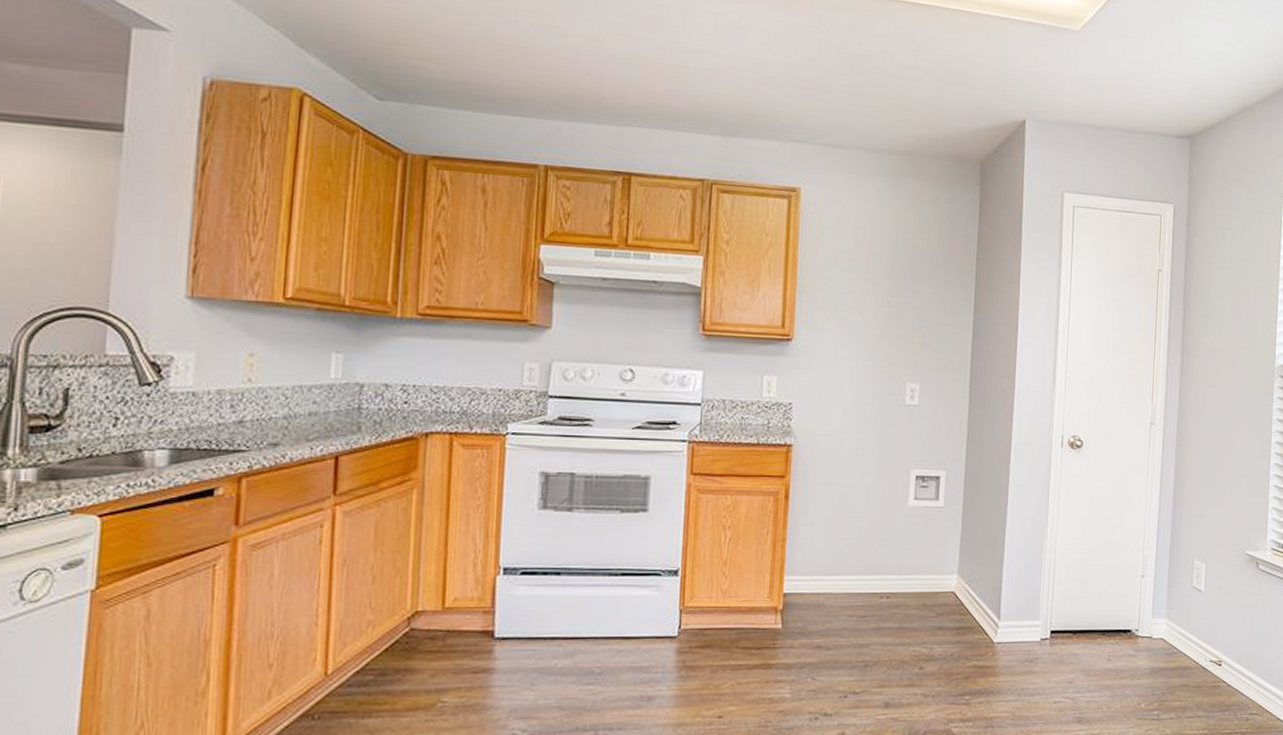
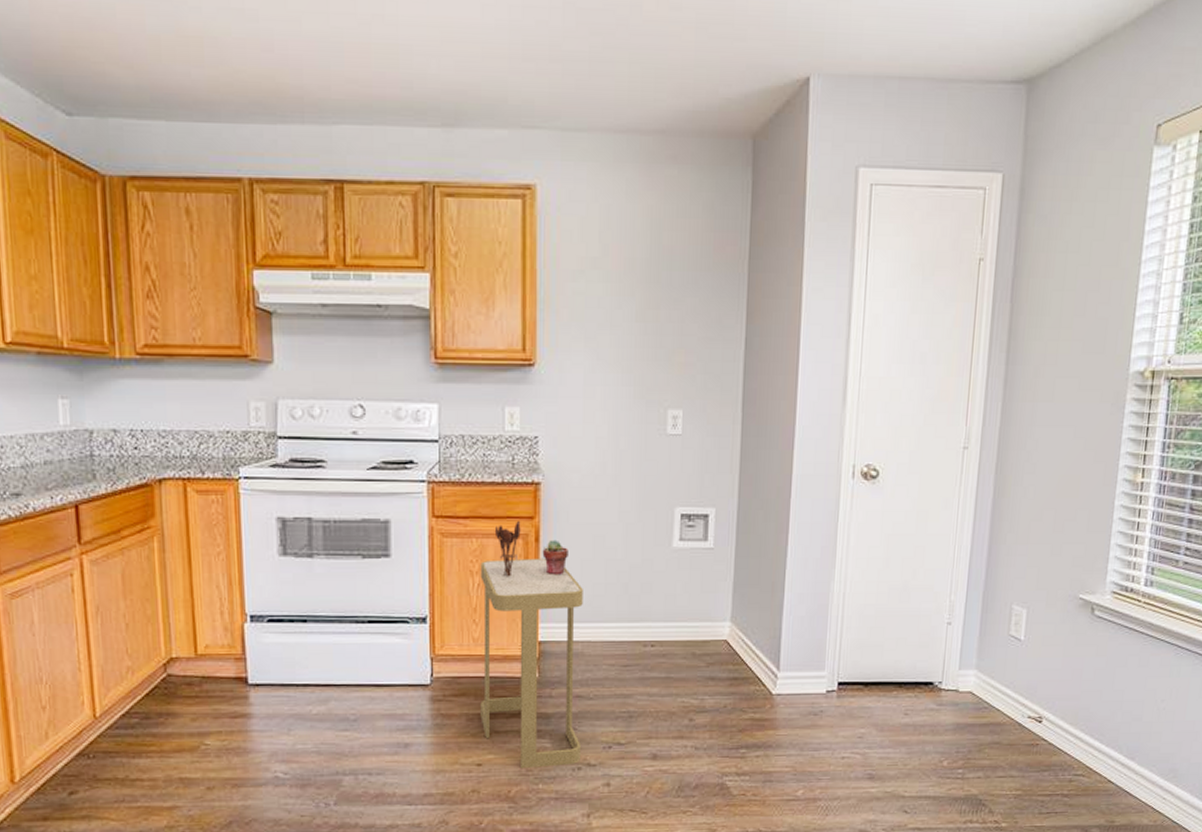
side table: none [724,514,827,721] -> present [480,558,583,769]
utensil holder: none [747,478,773,532] -> present [494,520,521,577]
potted succulent: none [791,497,815,531] -> present [542,539,568,576]

